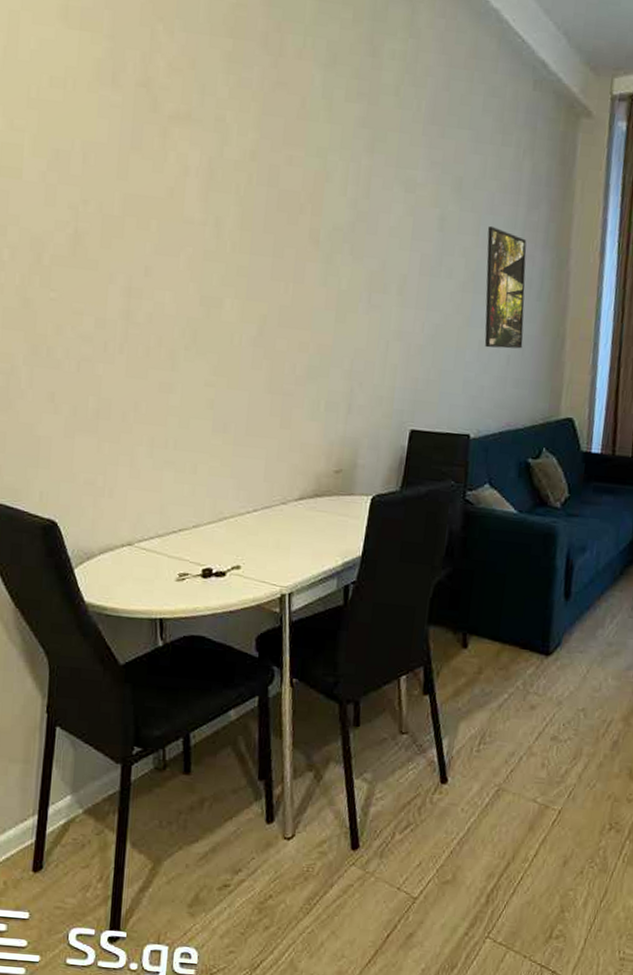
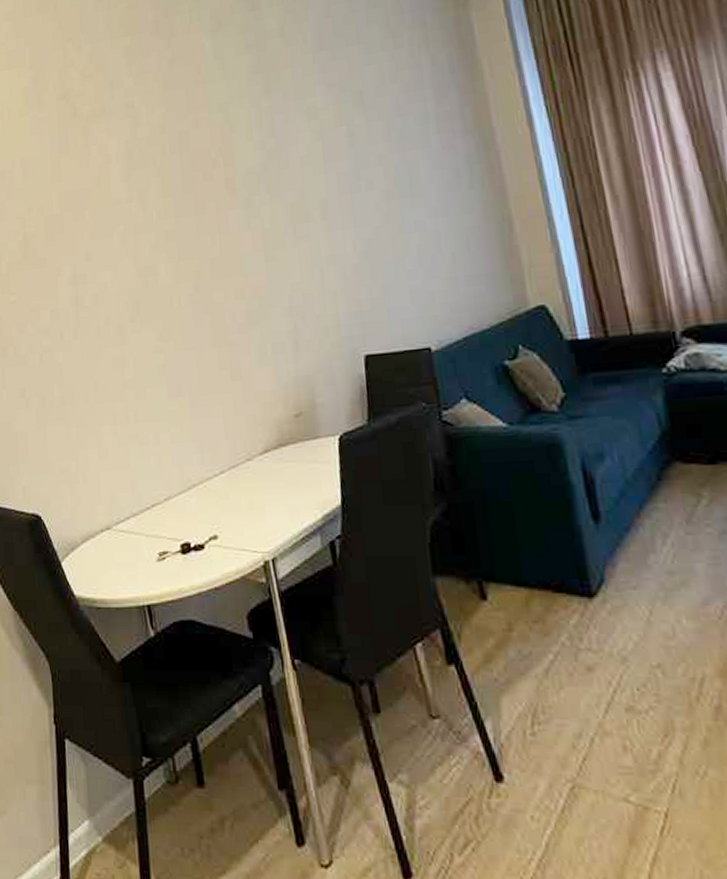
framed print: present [484,225,527,349] -> none [398,127,466,251]

